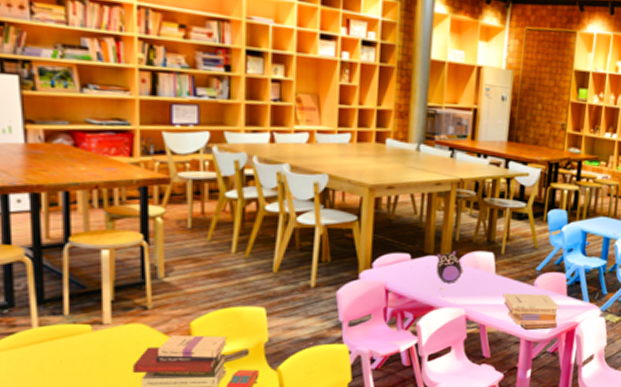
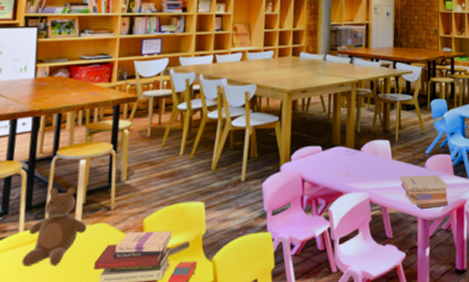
teddy bear: none [41,280,119,366] -> present [22,187,87,267]
plush toy: present [436,249,464,283] -> none [342,140,365,170]

